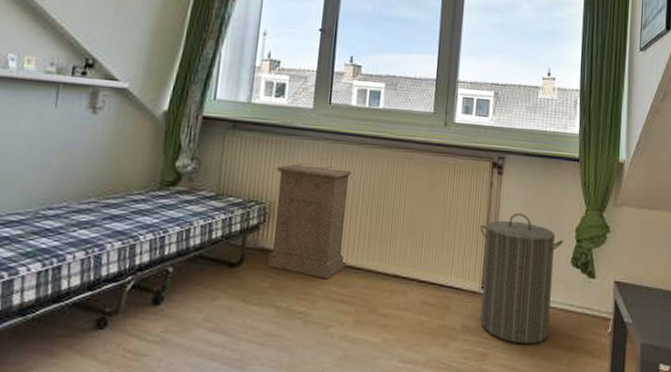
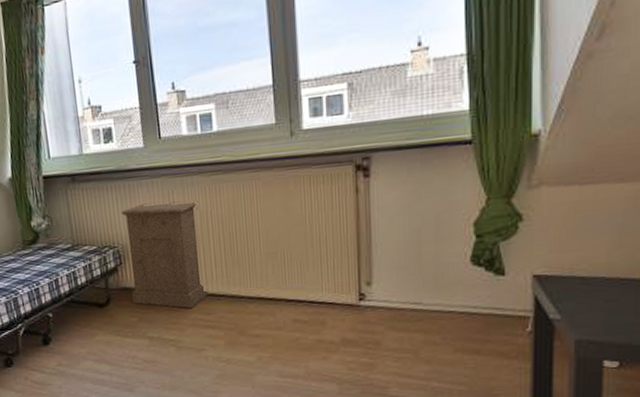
laundry hamper: present [479,212,563,345] -> none [348,215,458,352]

